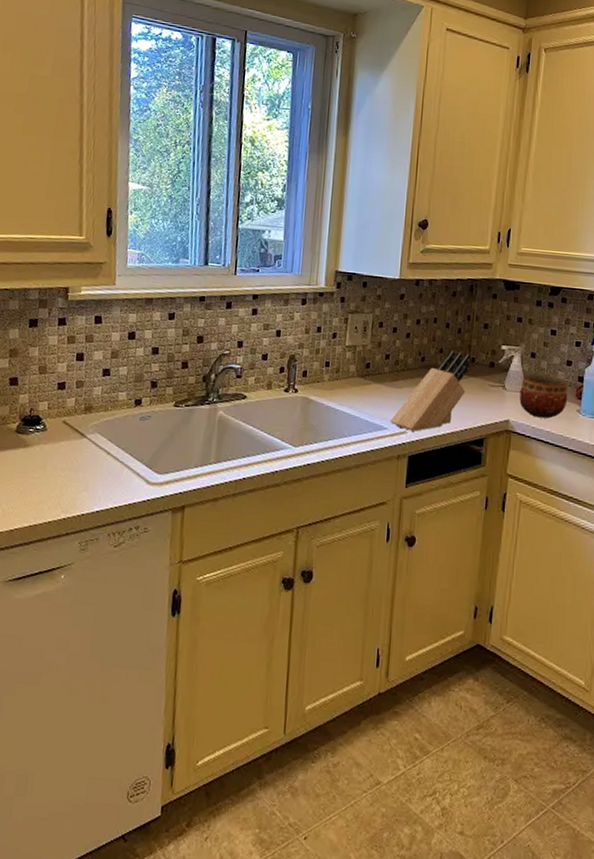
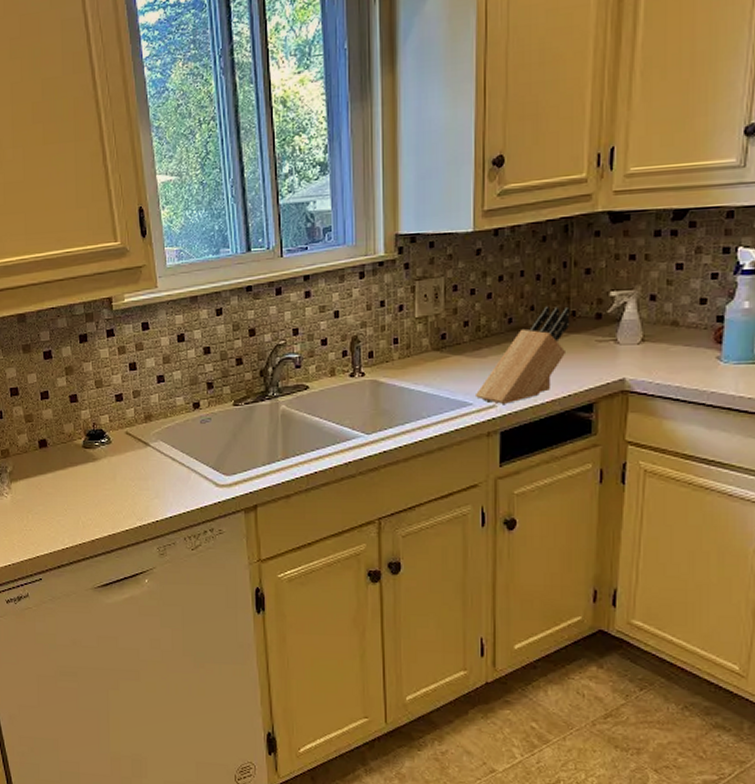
bowl: present [519,373,568,419] -> none [637,319,703,372]

